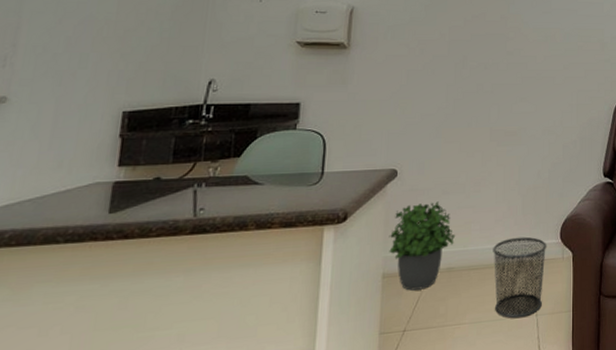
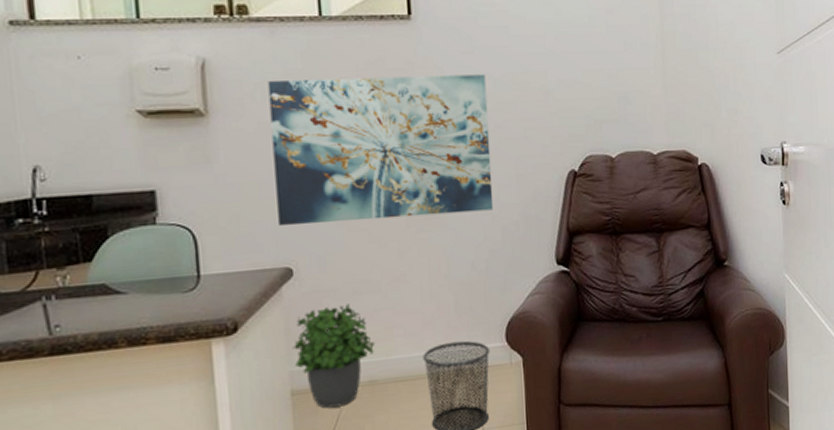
wall art: none [391,26,559,136] -> present [267,74,494,225]

